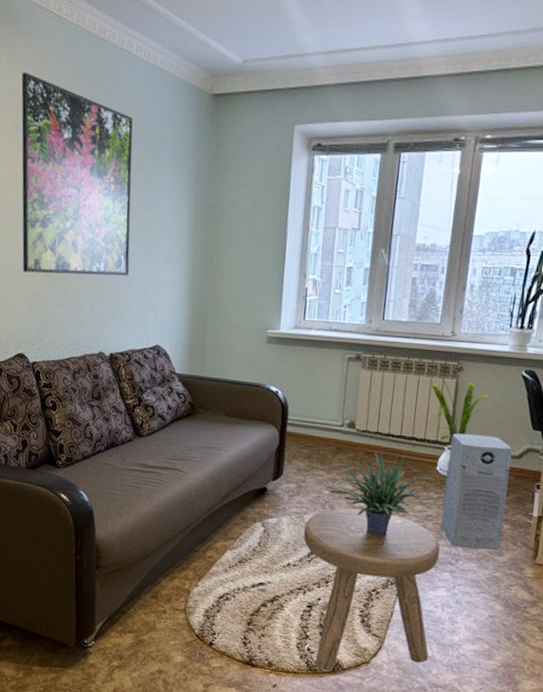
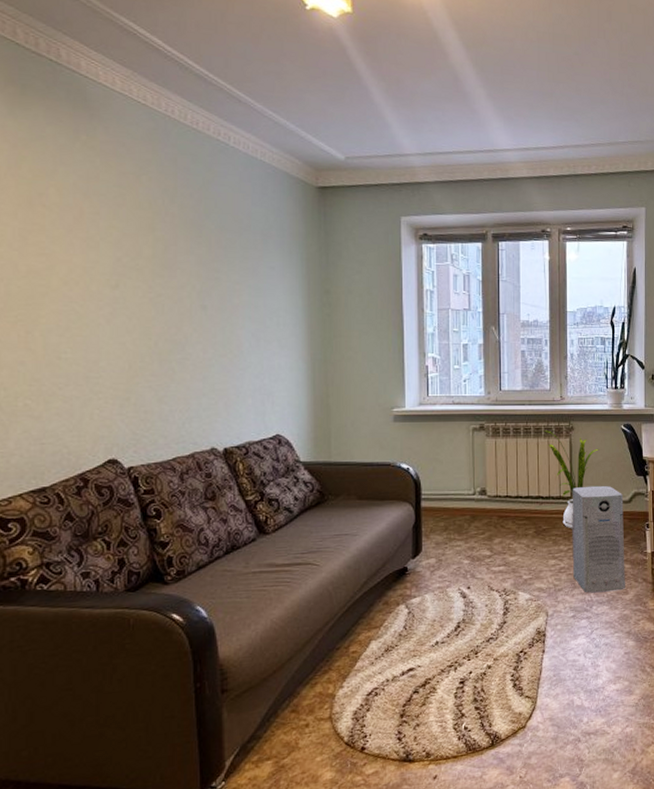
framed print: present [21,73,133,276] -> none [101,158,241,368]
stool: present [303,508,441,671] -> none [449,572,578,747]
potted plant: present [329,451,422,535] -> none [468,513,554,596]

